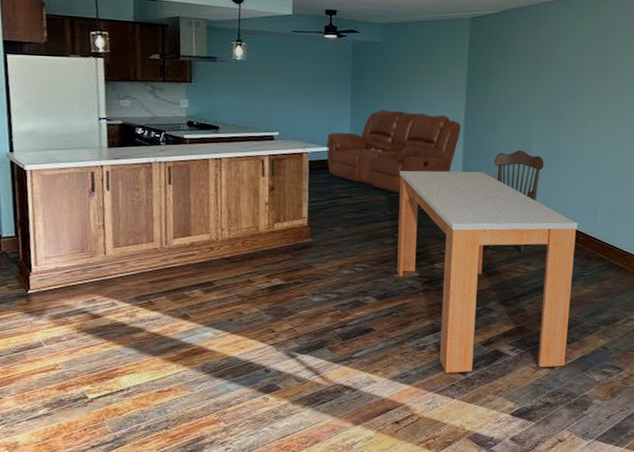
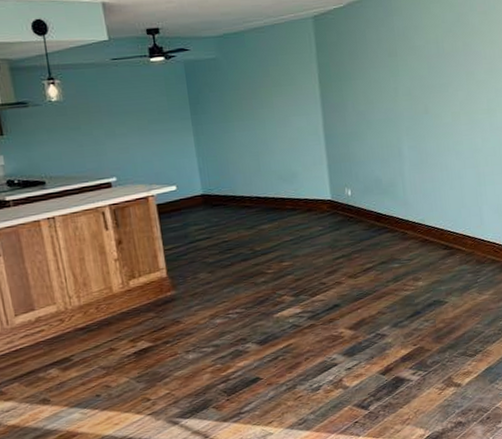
sofa: present [326,110,461,195] -> none [172,130,322,227]
dining table: present [397,170,578,373] -> none [261,187,472,411]
dining chair: present [488,150,544,253] -> none [363,156,418,271]

